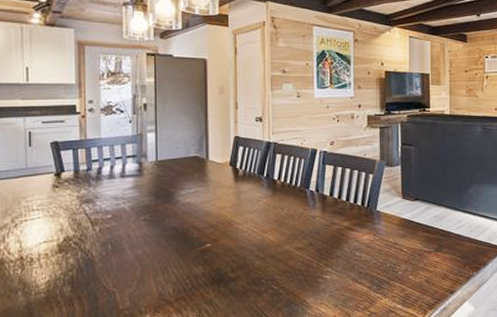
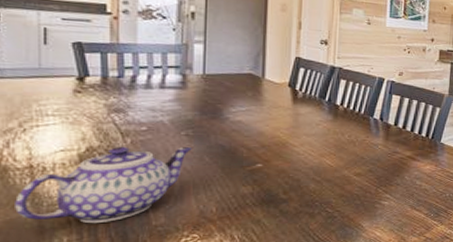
teapot: none [10,231,150,310] -> present [15,146,192,224]

